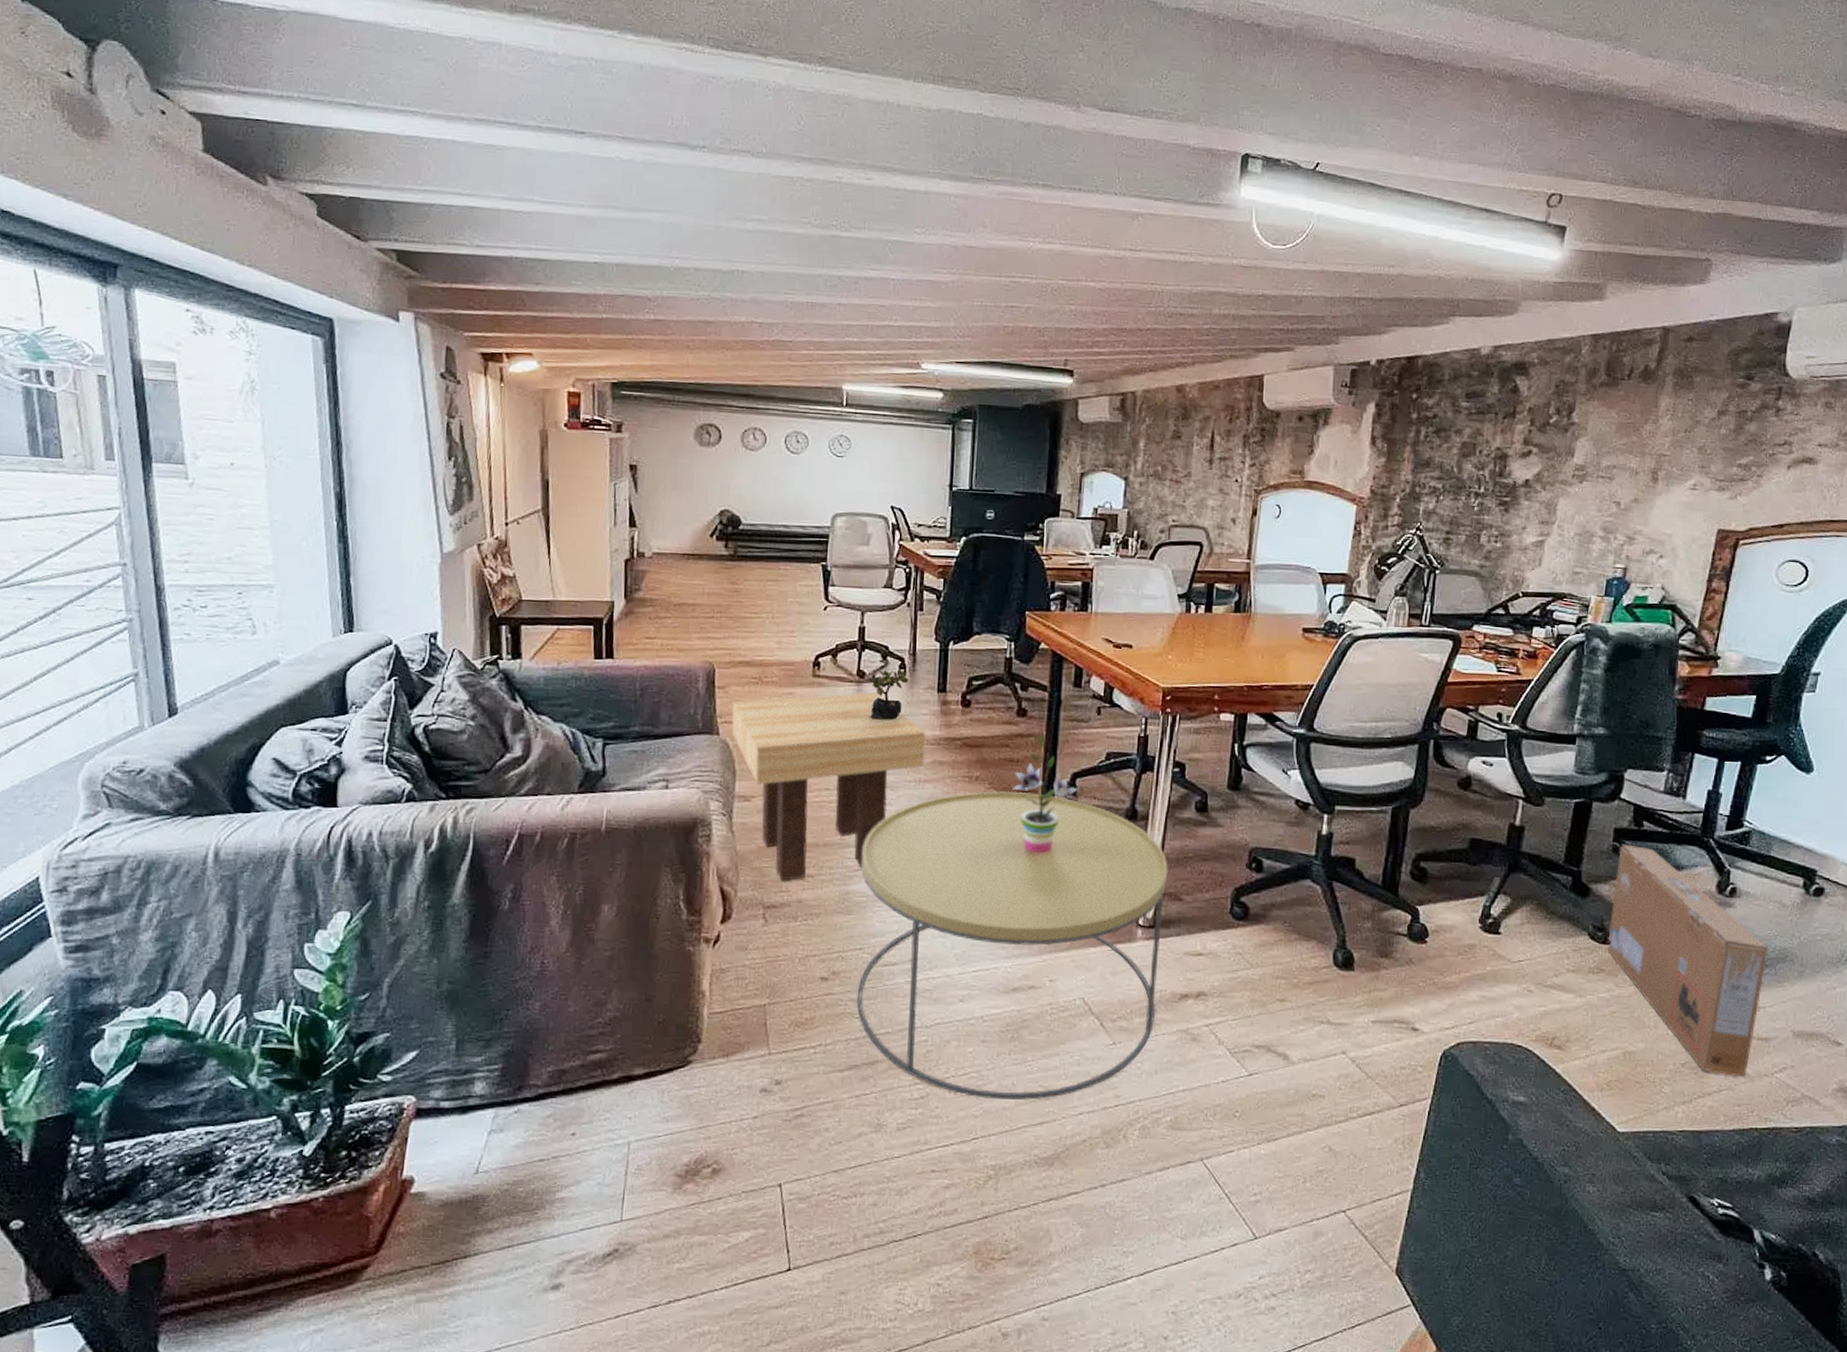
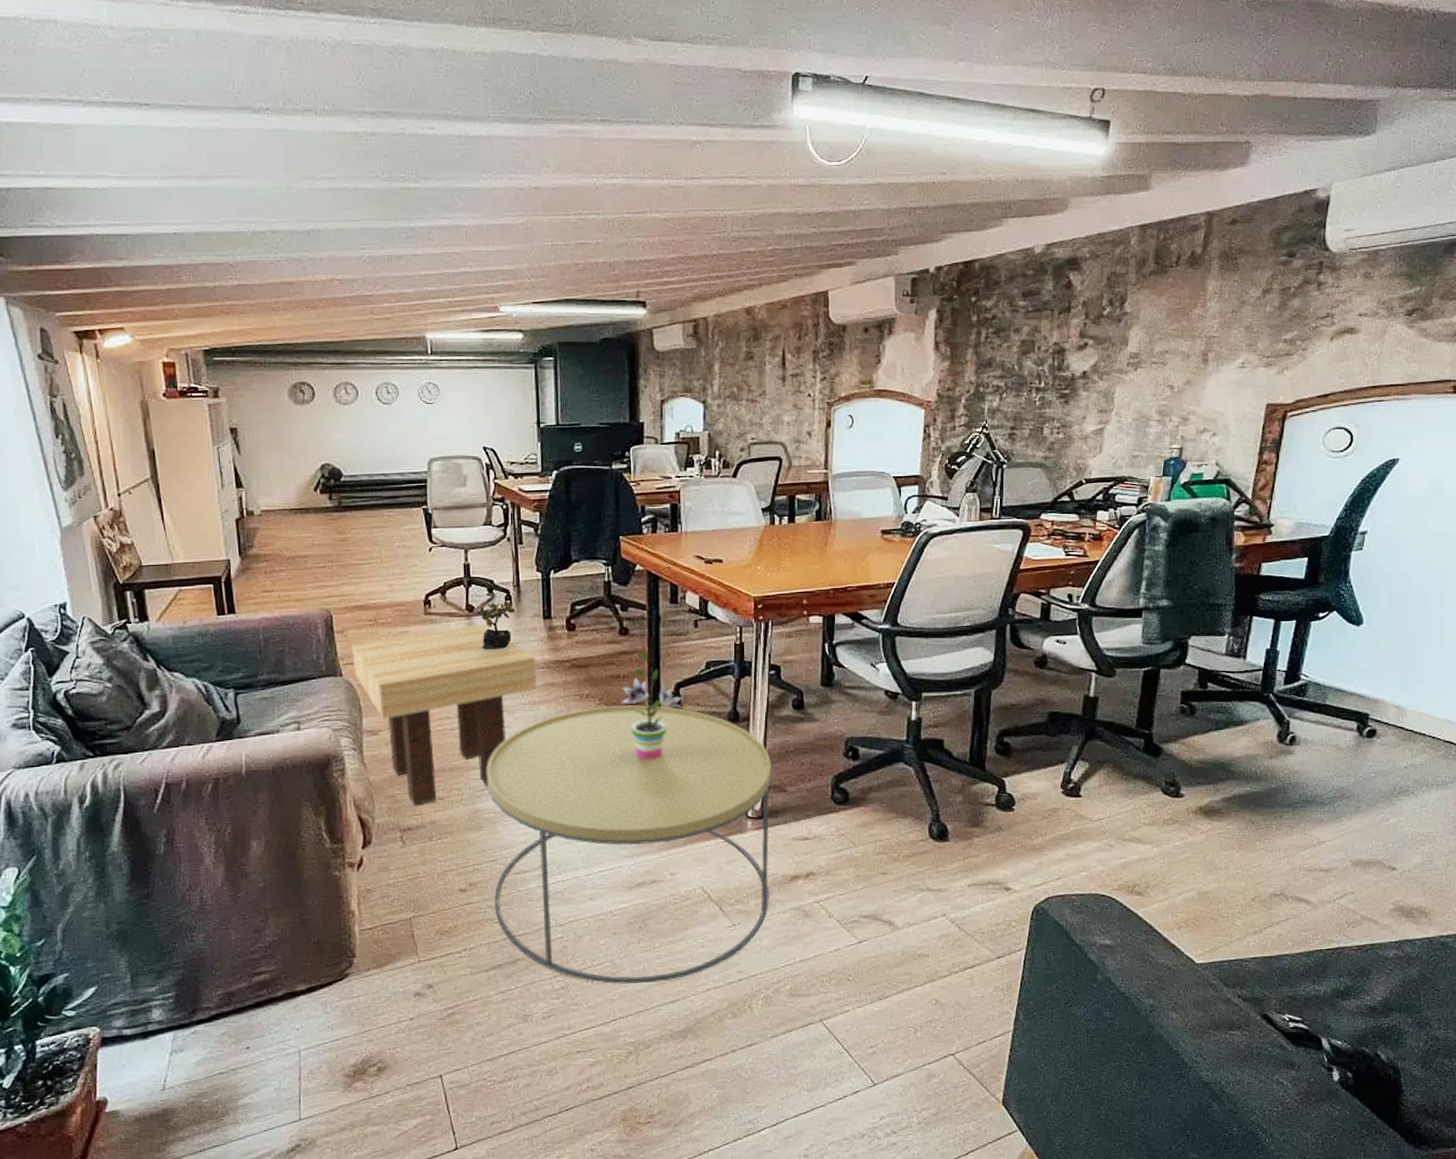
cardboard box: present [1607,844,1768,1078] -> none [1180,705,1327,906]

